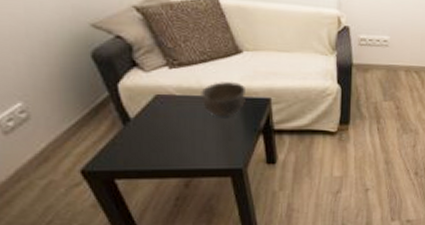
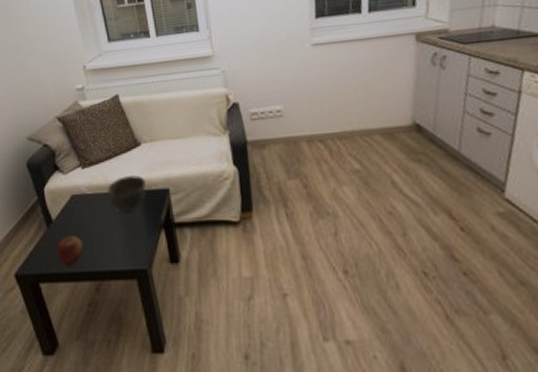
apple: none [137,135,169,164] -> present [57,236,83,266]

